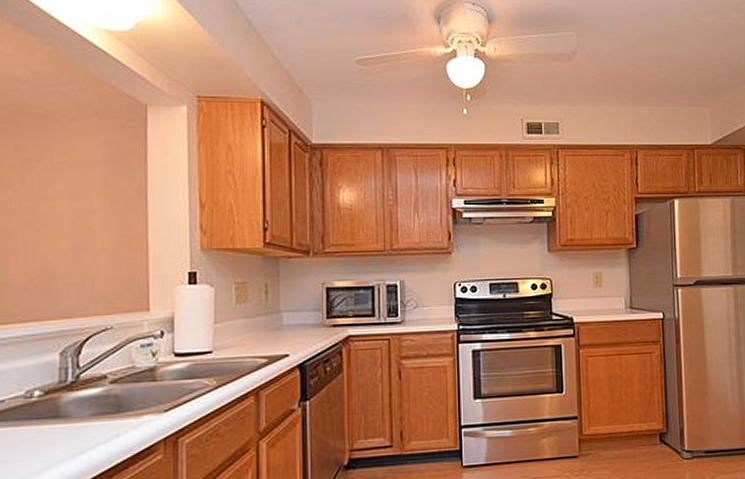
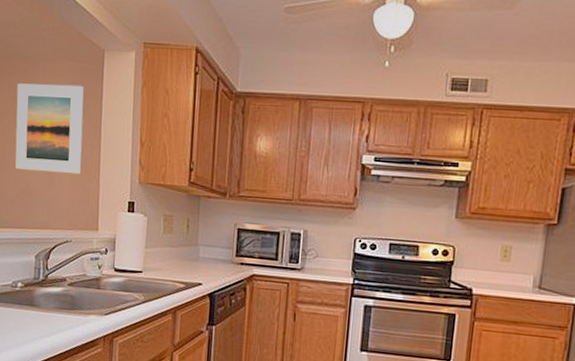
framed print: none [25,144,123,249] -> present [15,83,84,175]

